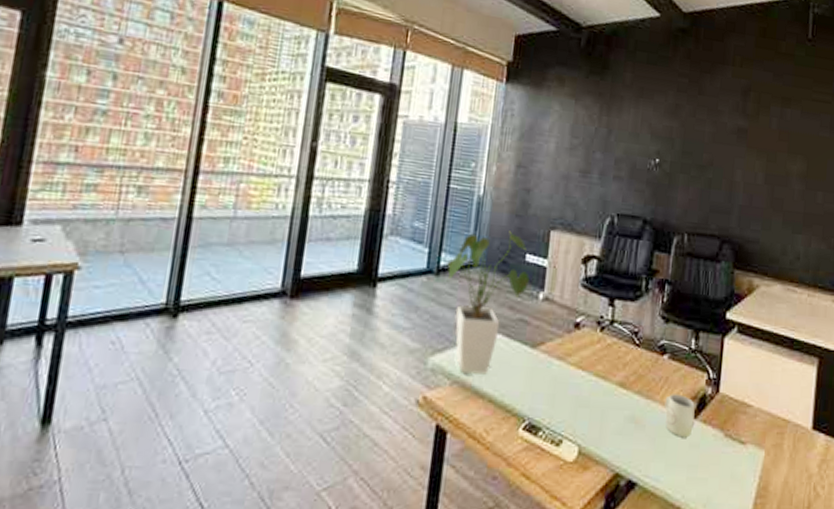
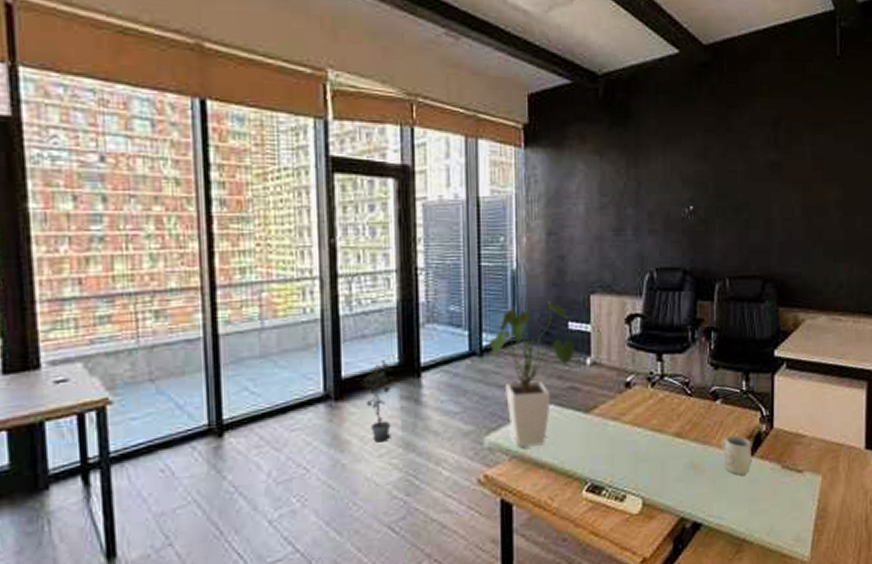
potted plant: none [318,265,351,347] -> present [361,360,393,442]

